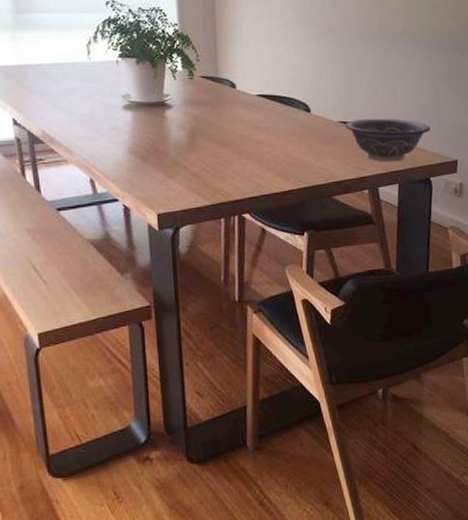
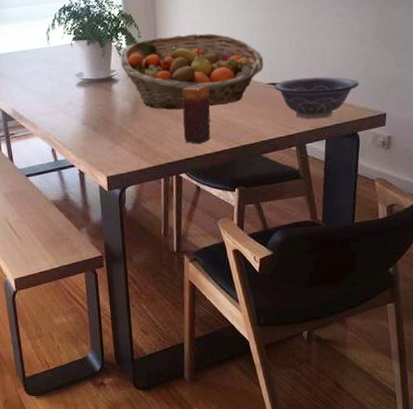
fruit basket: none [174,63,335,143] -> present [120,33,264,110]
candle: none [246,118,278,182] -> present [182,85,211,144]

